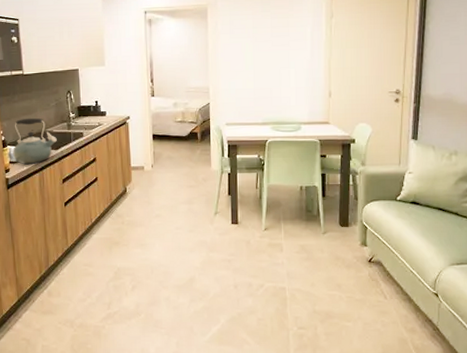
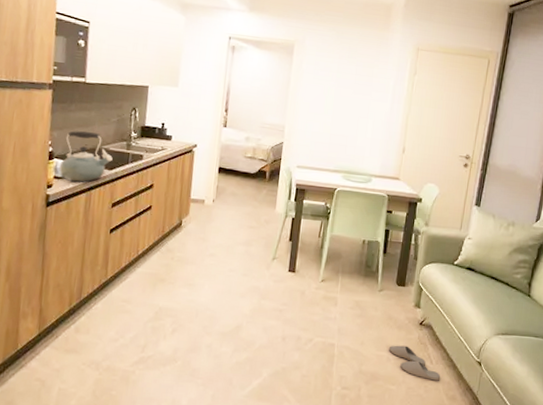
slippers: none [340,283,397,315] -> present [388,345,441,381]

